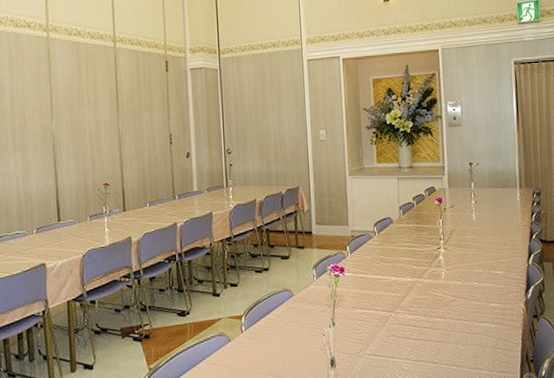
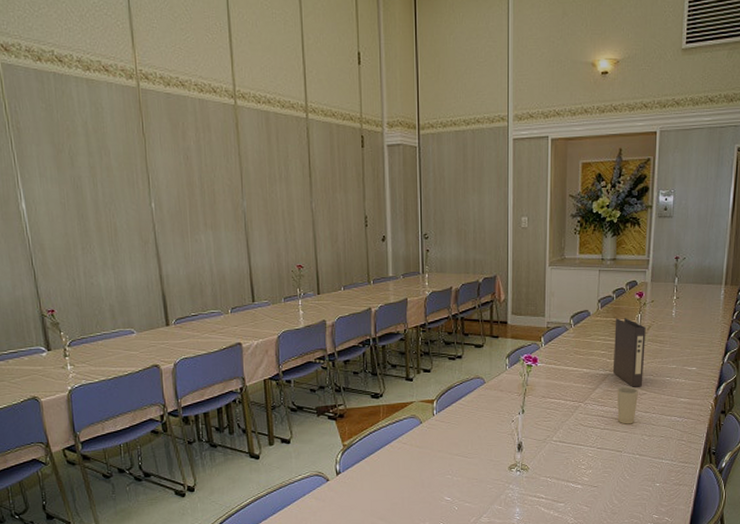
binder: none [418,224,452,294] -> present [612,318,646,387]
cup: none [426,293,449,334] -> present [617,386,639,424]

